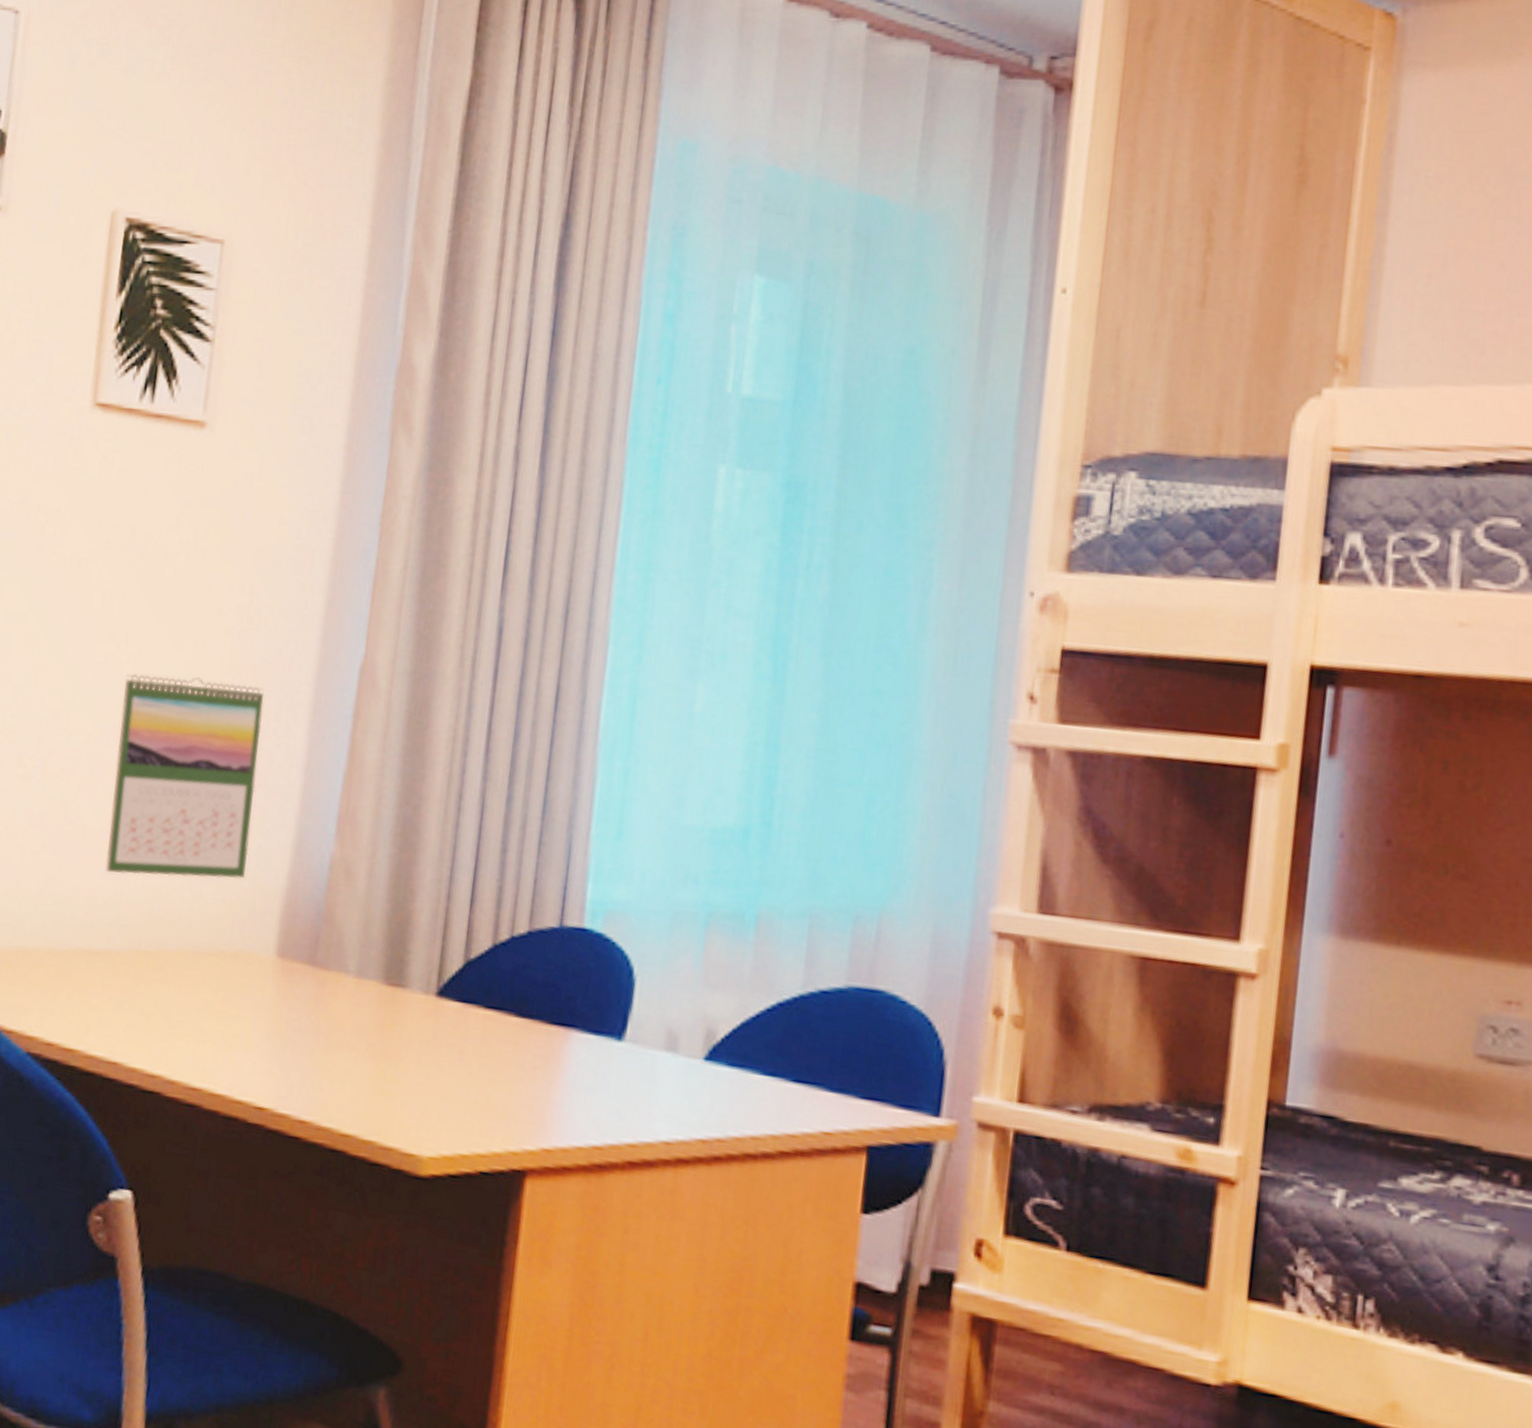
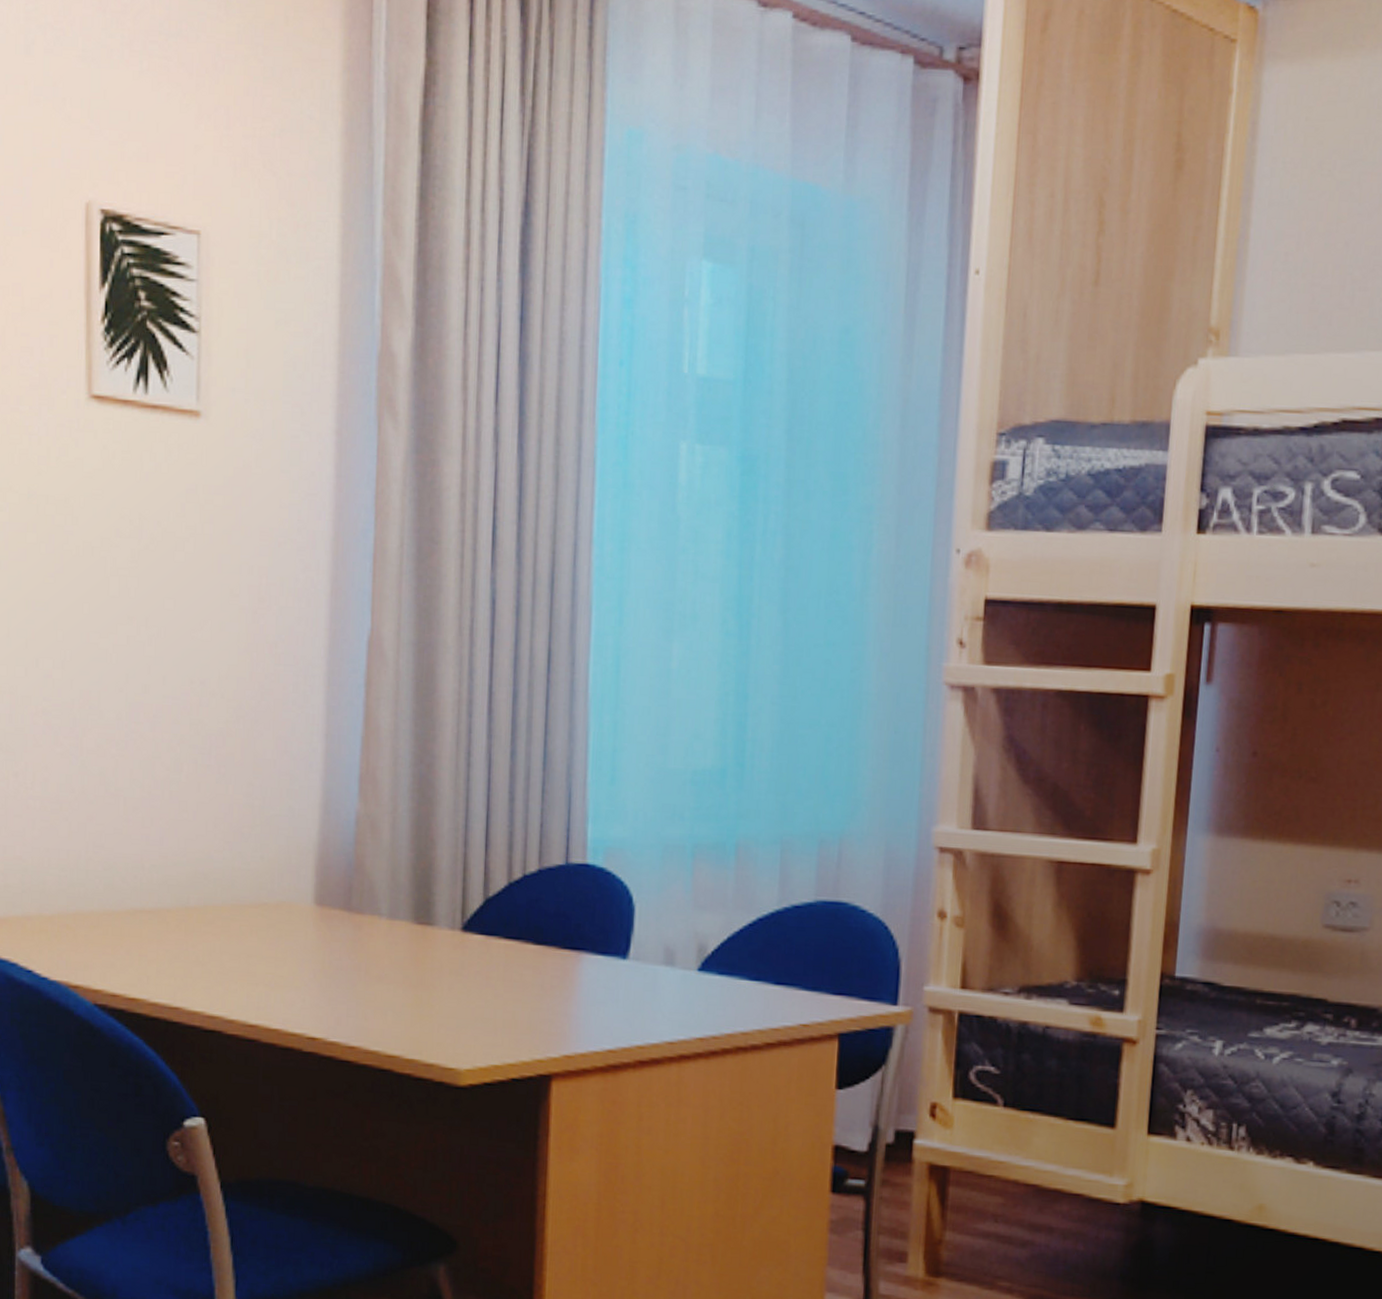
calendar: present [105,673,264,879] -> none [148,654,282,839]

